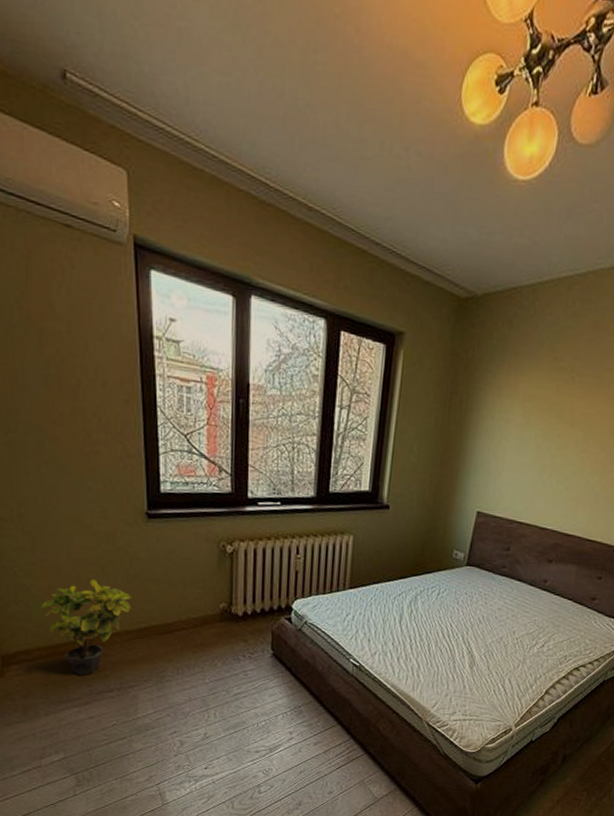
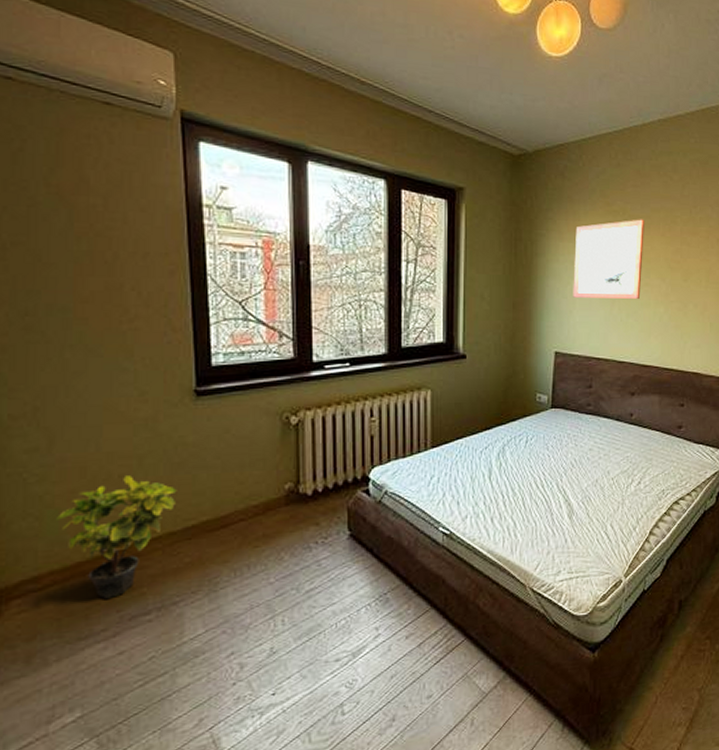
wall art: none [503,378,595,465] -> present [573,219,645,299]

